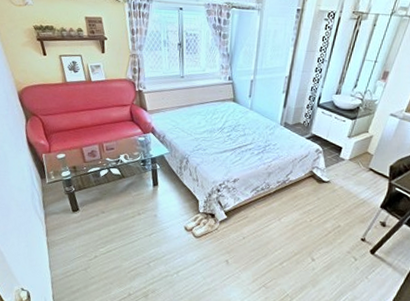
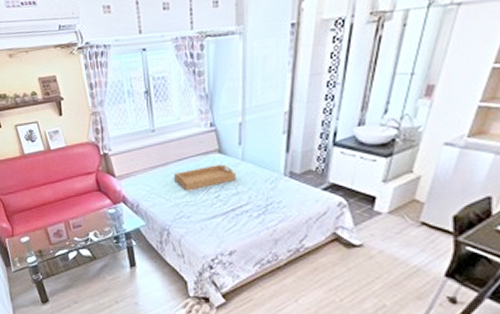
serving tray: none [196,110,245,129] -> present [174,164,236,191]

